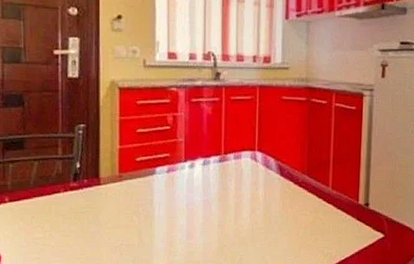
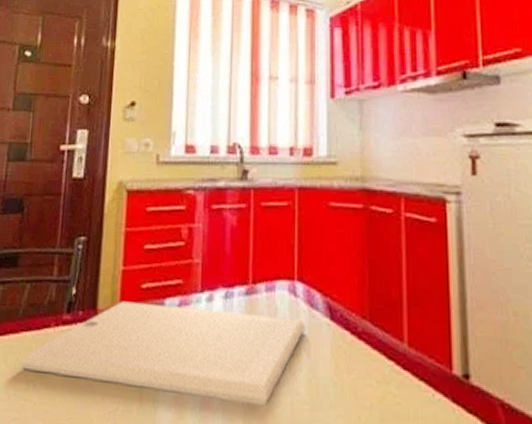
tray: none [37,171,262,232] -> present [21,301,305,406]

